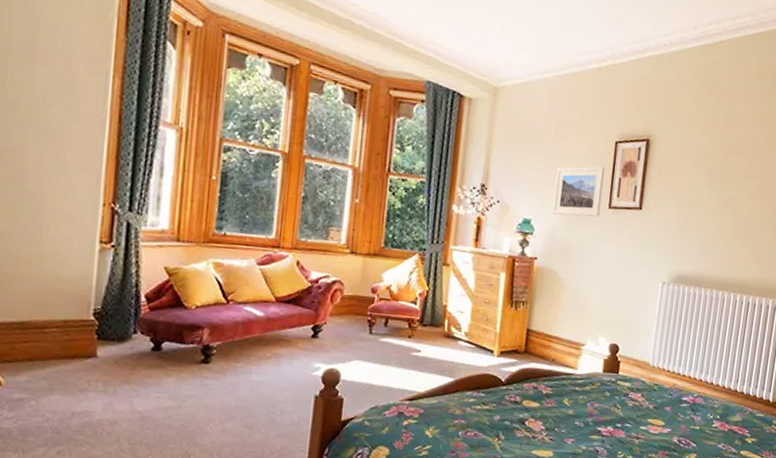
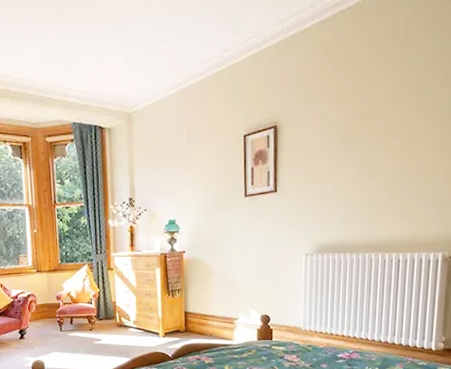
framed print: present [552,166,606,217] -> none [193,160,237,211]

